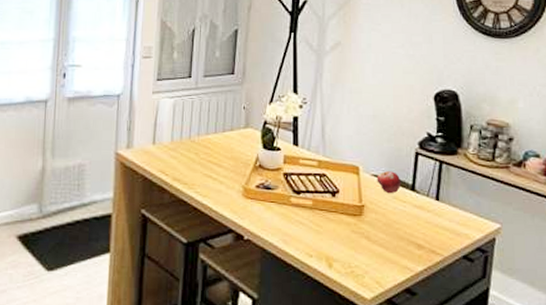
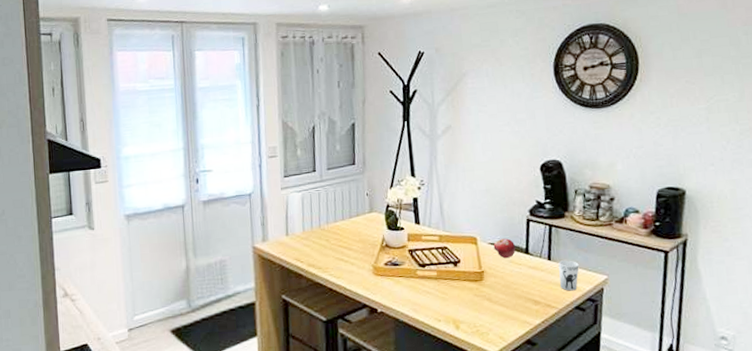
cup: none [447,202,470,238] -> present [558,260,579,291]

